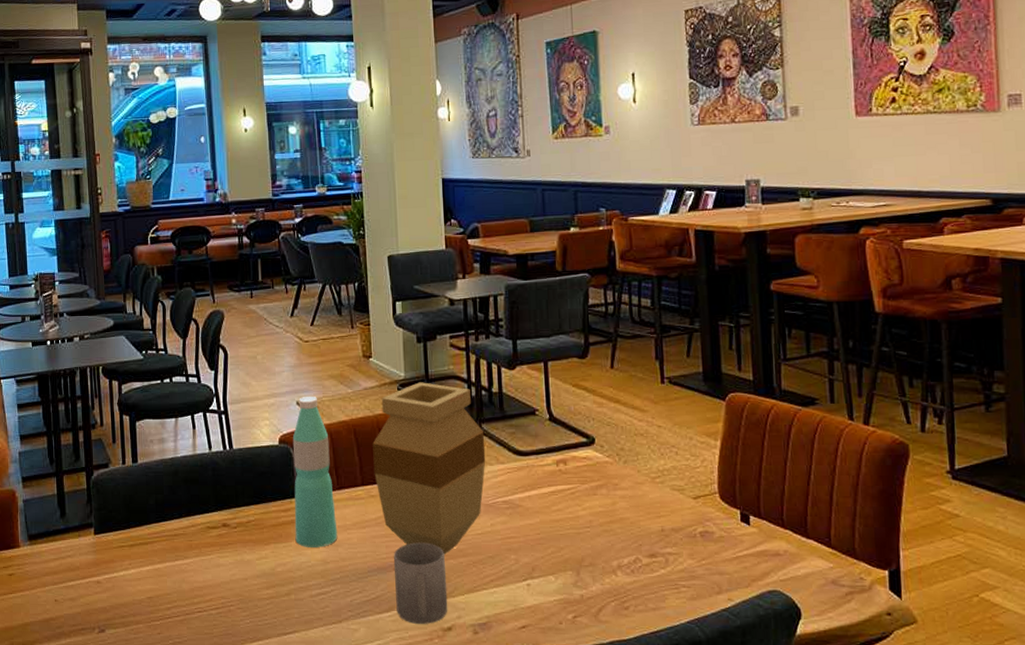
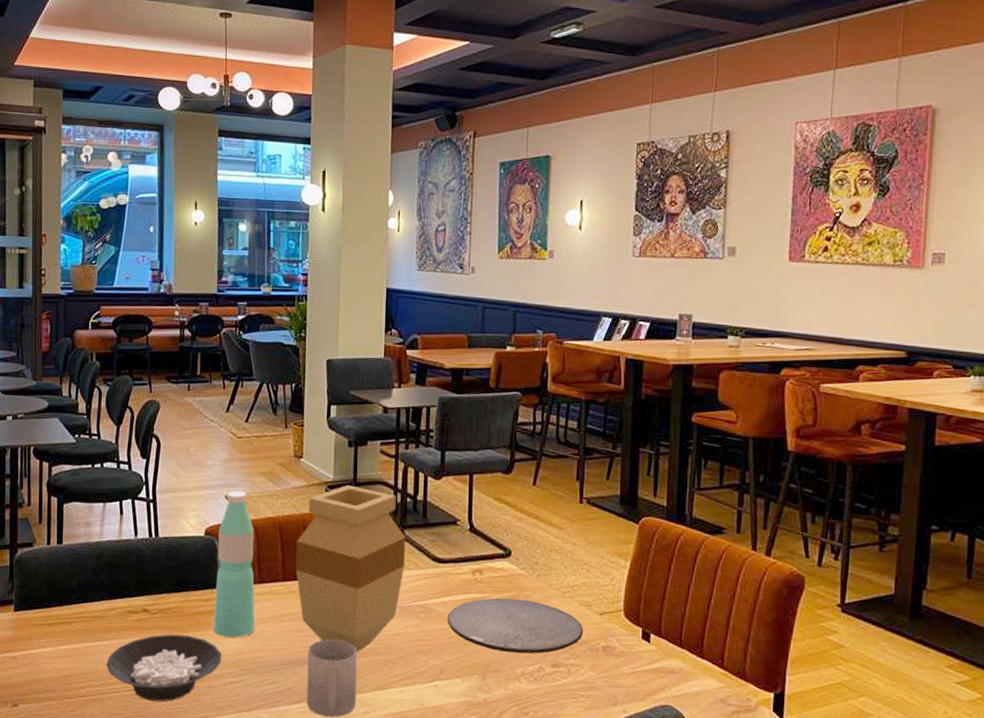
cereal bowl: none [189,548,306,619] -> present [105,634,221,702]
plate: none [534,488,679,546] -> present [447,598,584,654]

